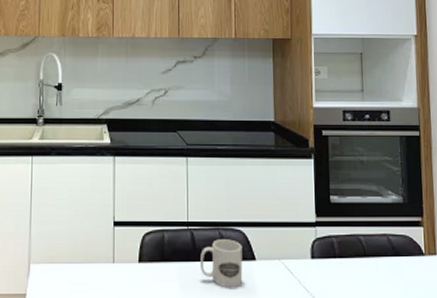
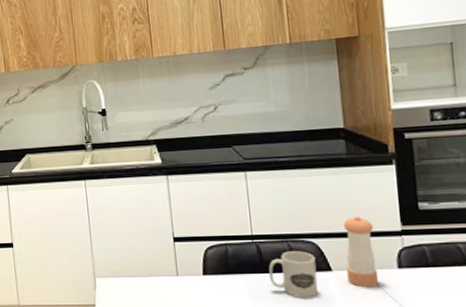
pepper shaker: none [268,206,295,277] -> present [344,216,379,287]

